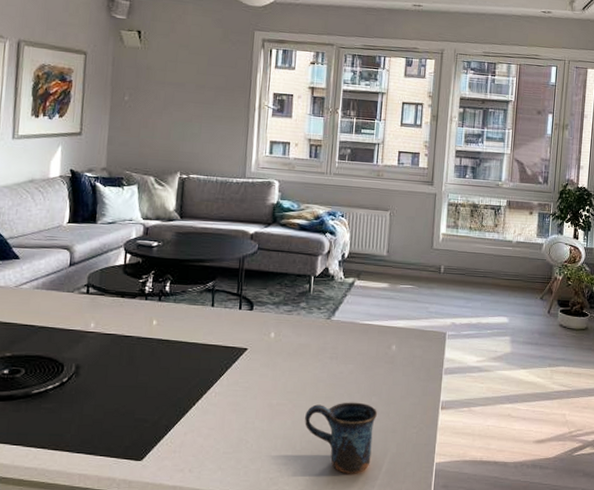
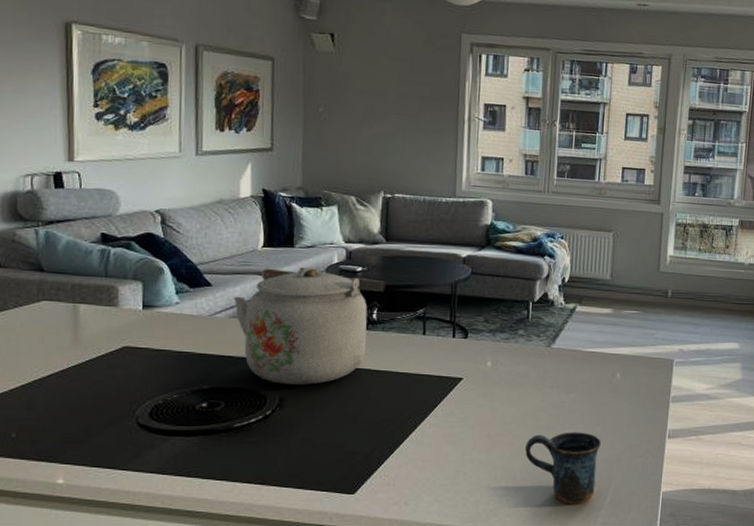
kettle: none [38,241,179,353] -> present [233,266,385,385]

